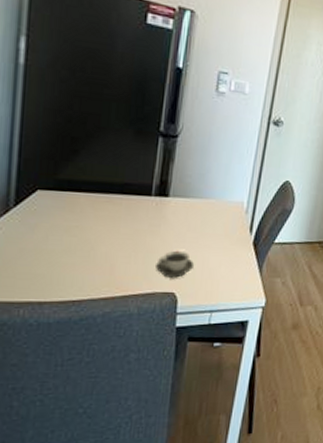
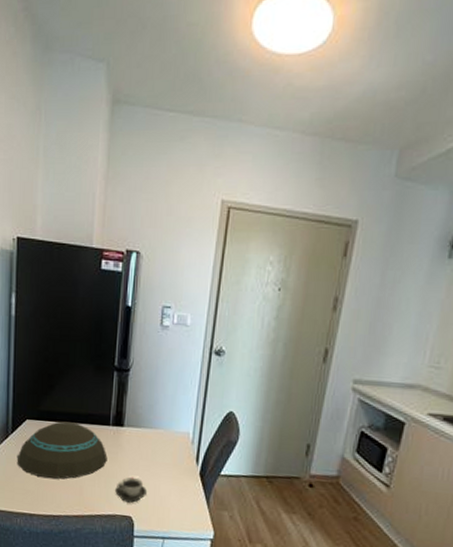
bowl: none [20,192,147,258] -> present [16,421,107,479]

